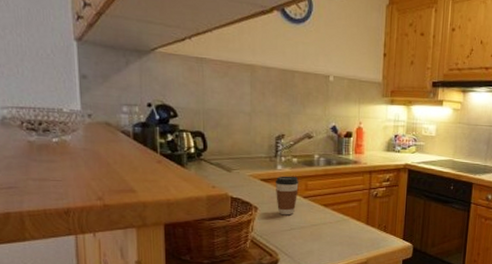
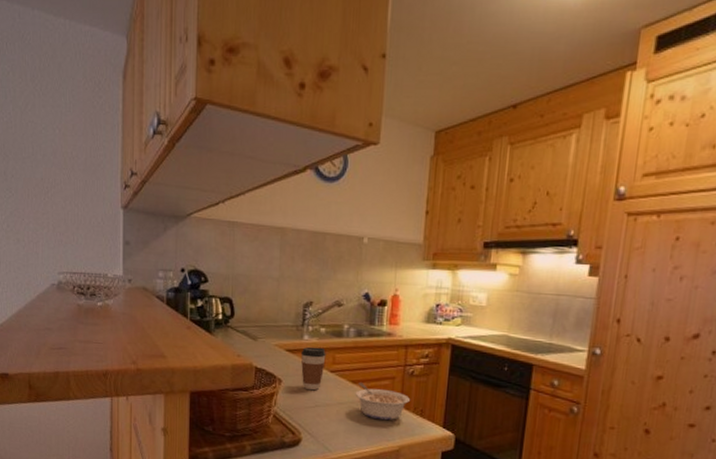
legume: none [326,206,375,238] -> present [355,382,410,421]

